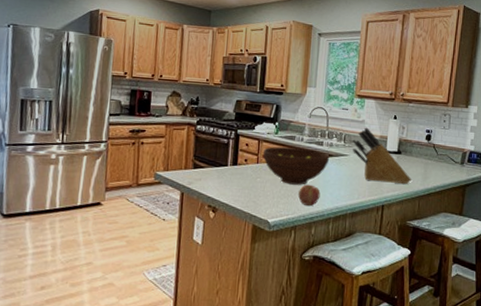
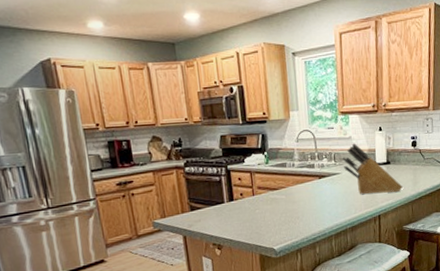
fruit bowl: present [263,146,330,185] -> none [256,173,323,211]
apple: present [298,184,320,206] -> none [298,207,320,228]

